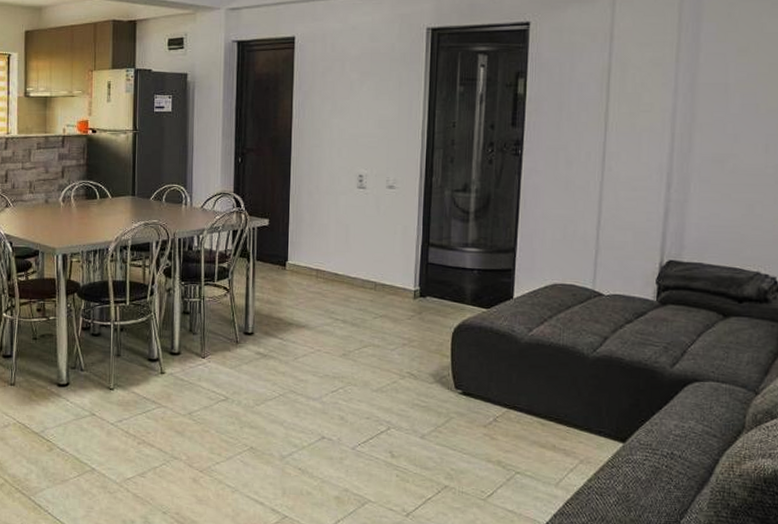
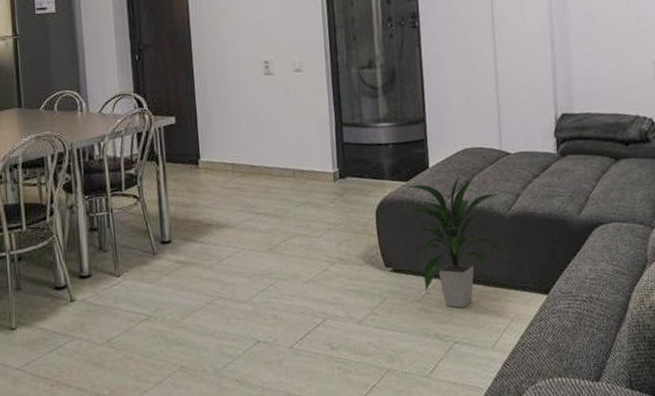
indoor plant: none [482,307,585,441] -> present [404,172,506,308]

